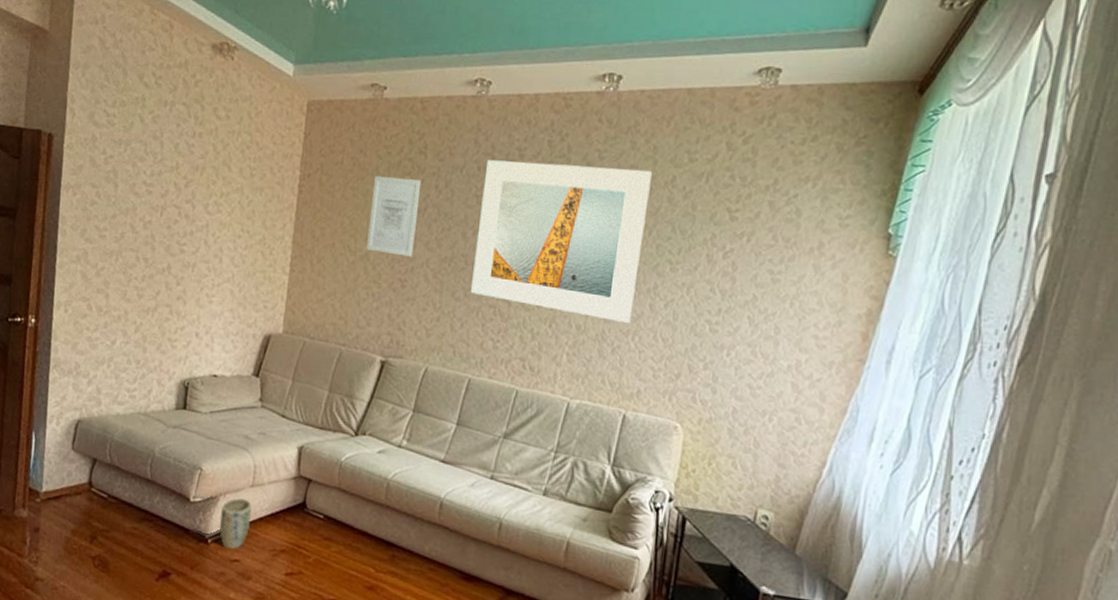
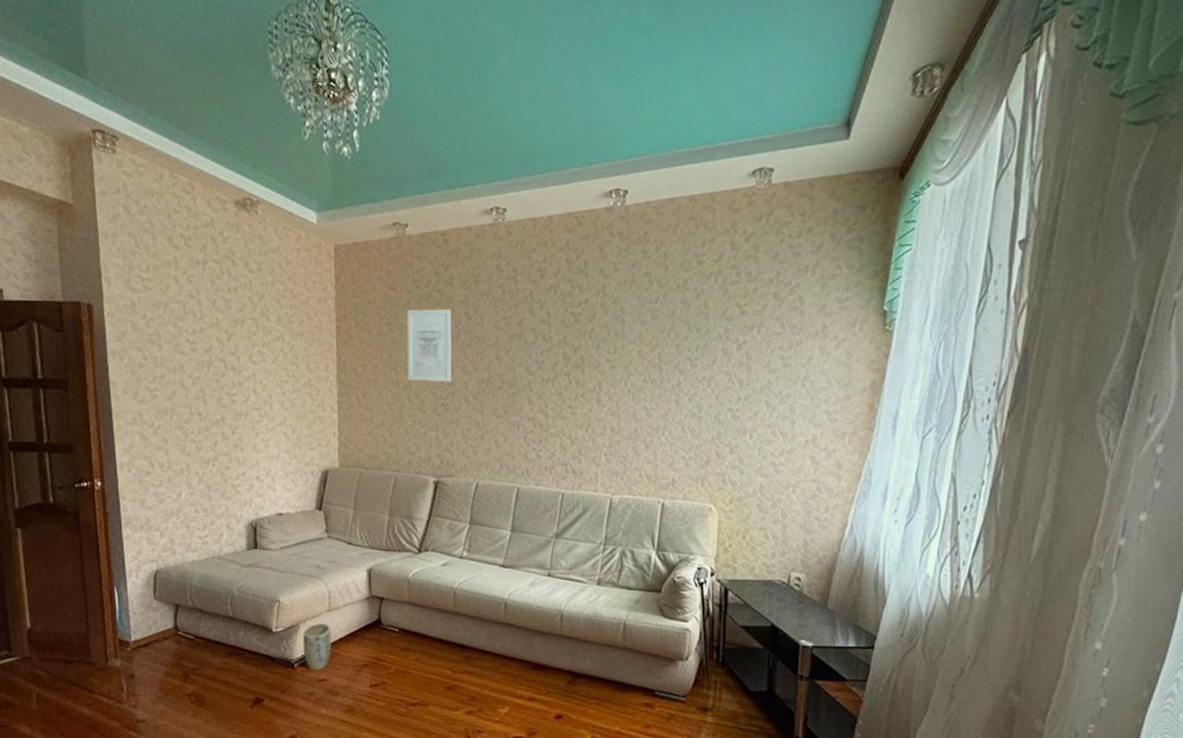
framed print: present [470,160,652,323] -> none [509,276,664,419]

